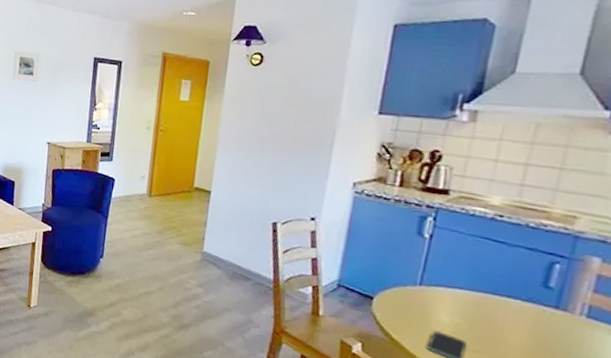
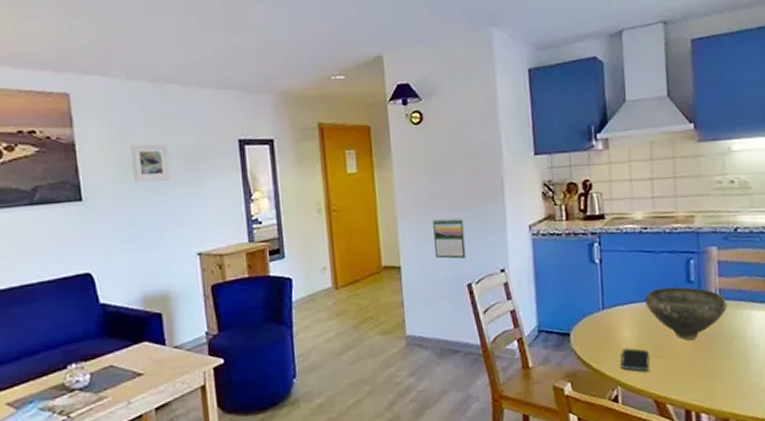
calendar: none [247,156,282,198] -> present [433,218,466,259]
bowl: none [477,282,597,349] -> present [645,286,728,340]

